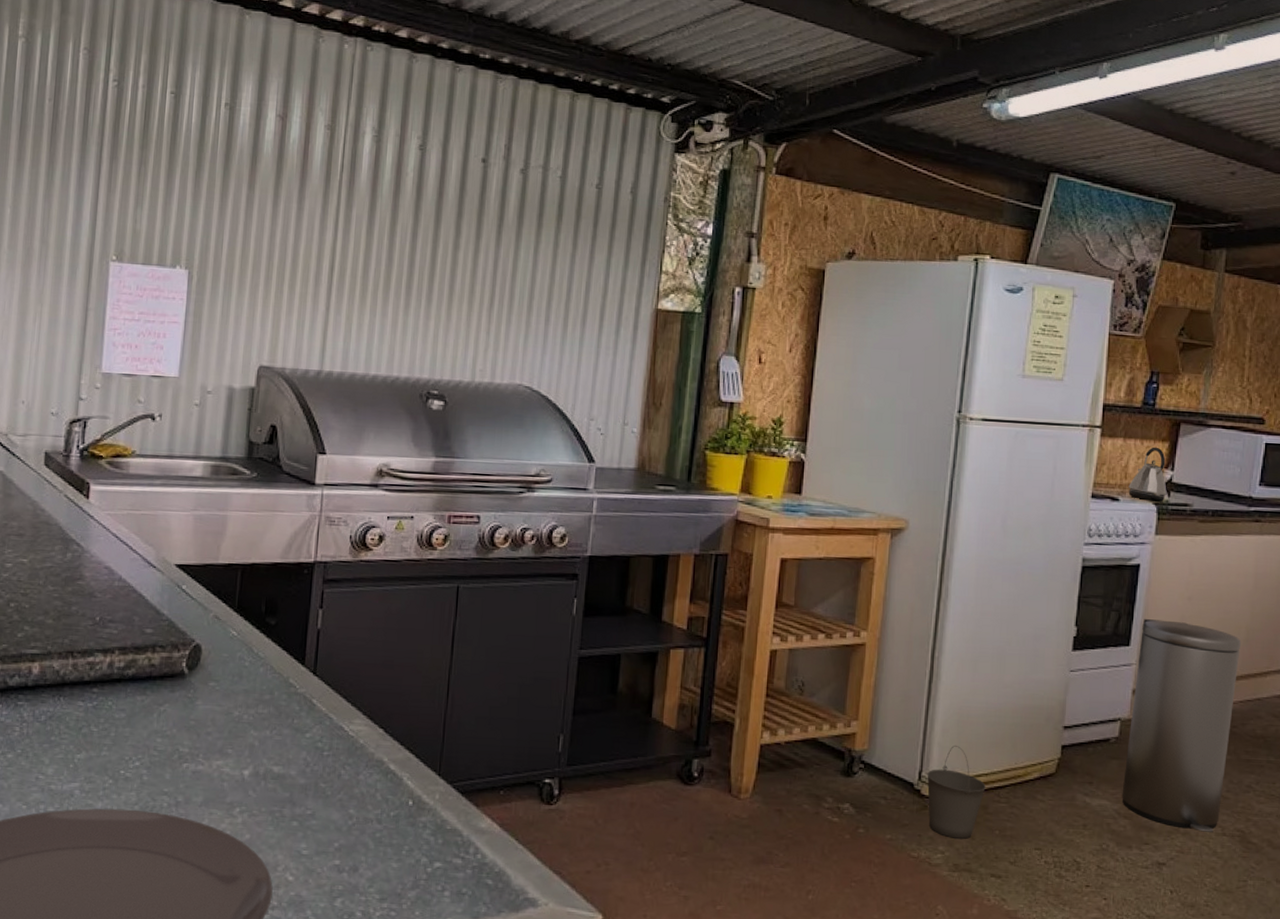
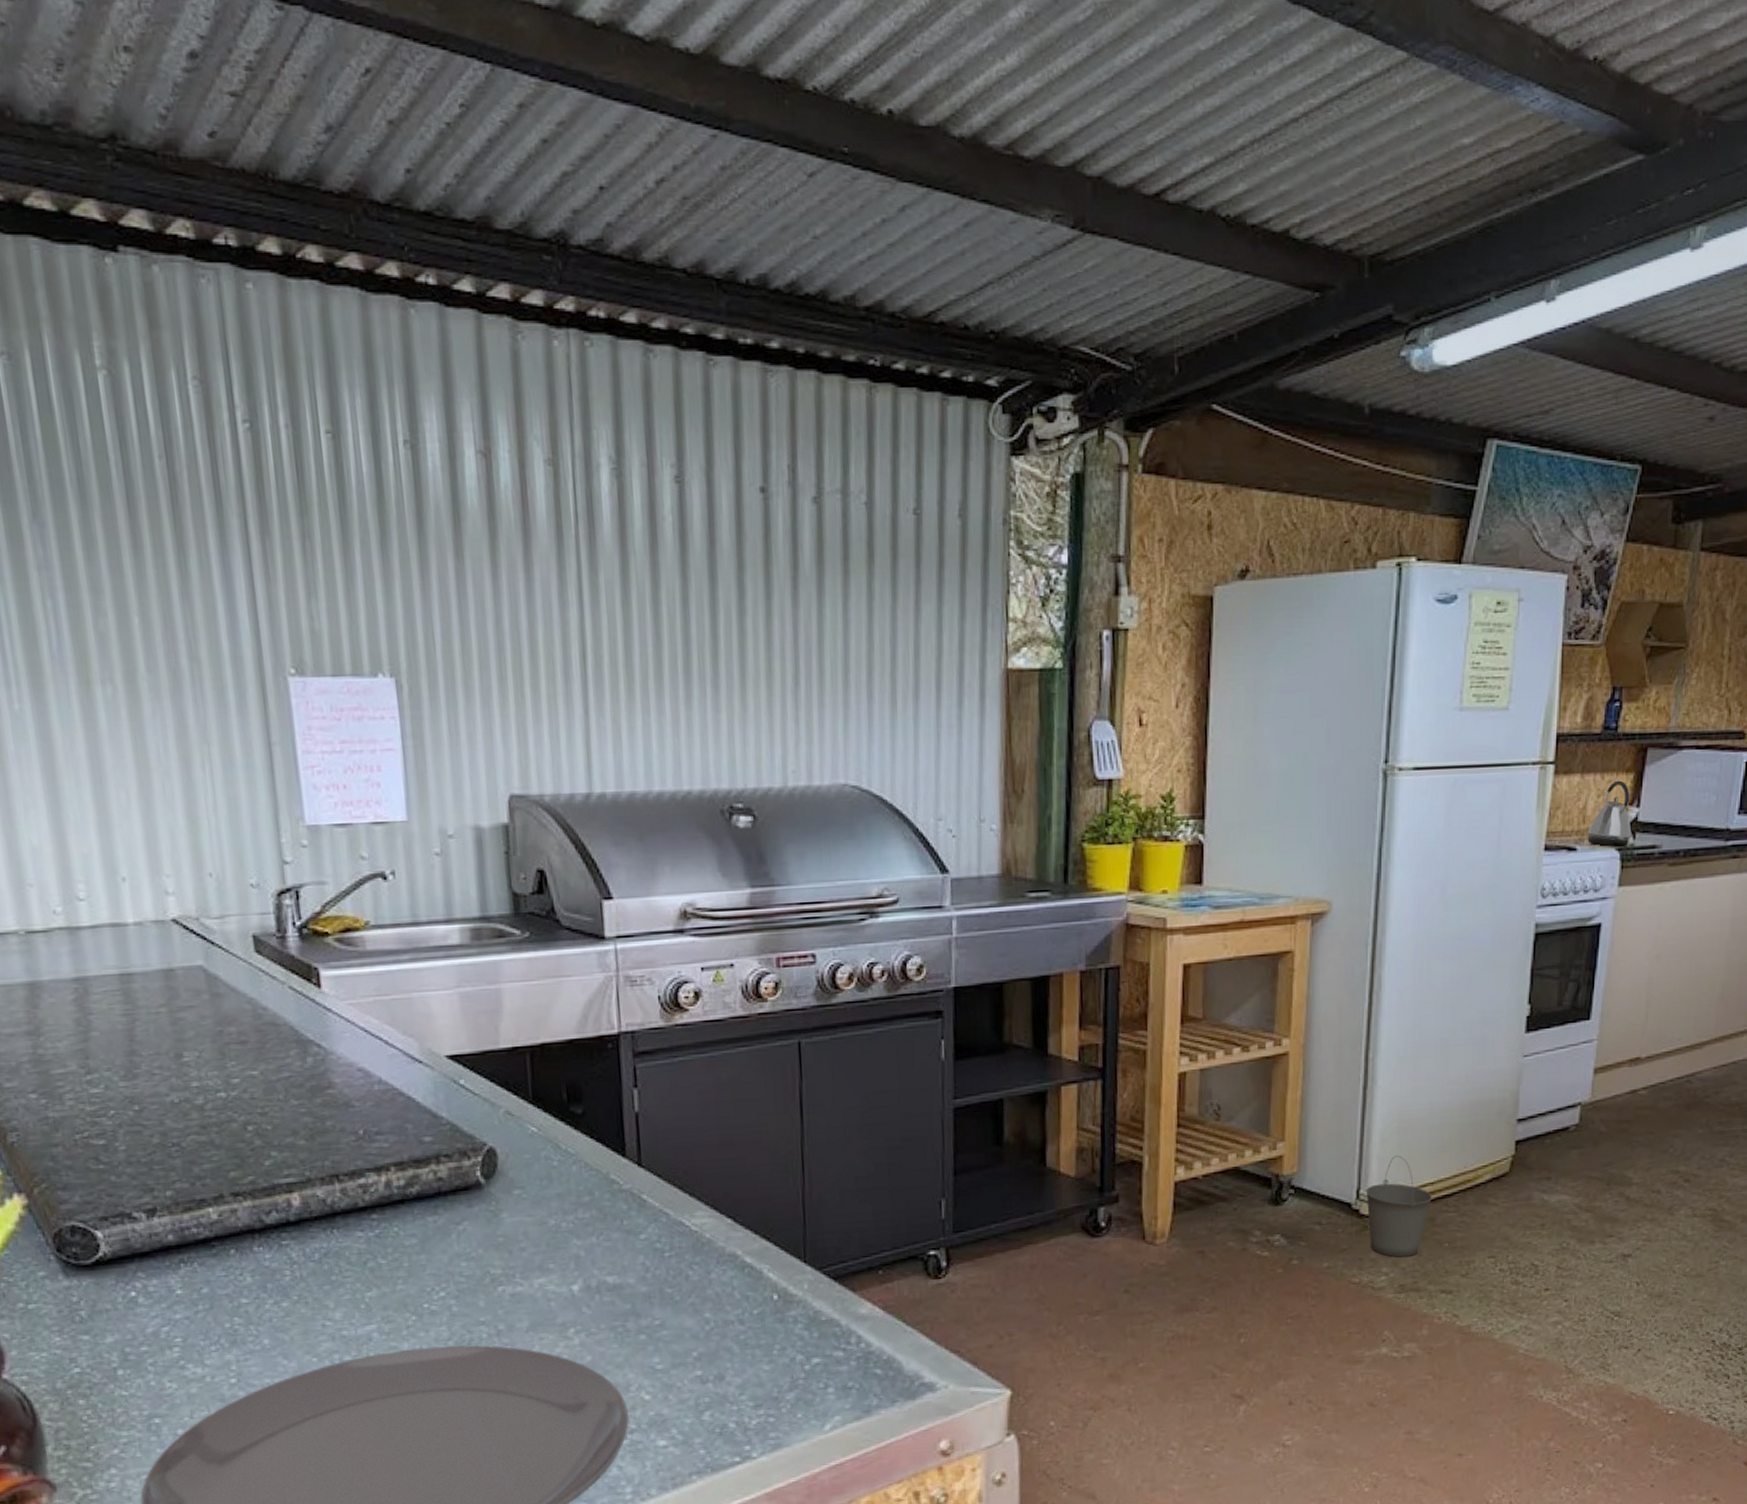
pedal bin: present [1122,619,1242,833] -> none [1583,985,1716,1217]

